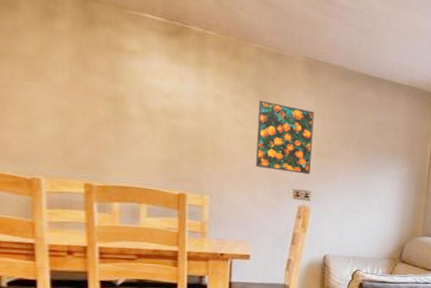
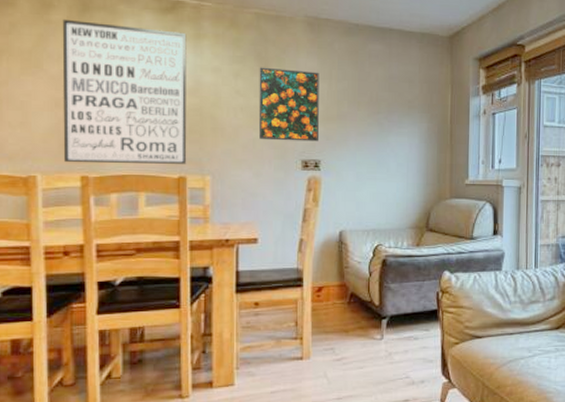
wall art: none [66,29,191,183] -> present [62,19,187,164]

